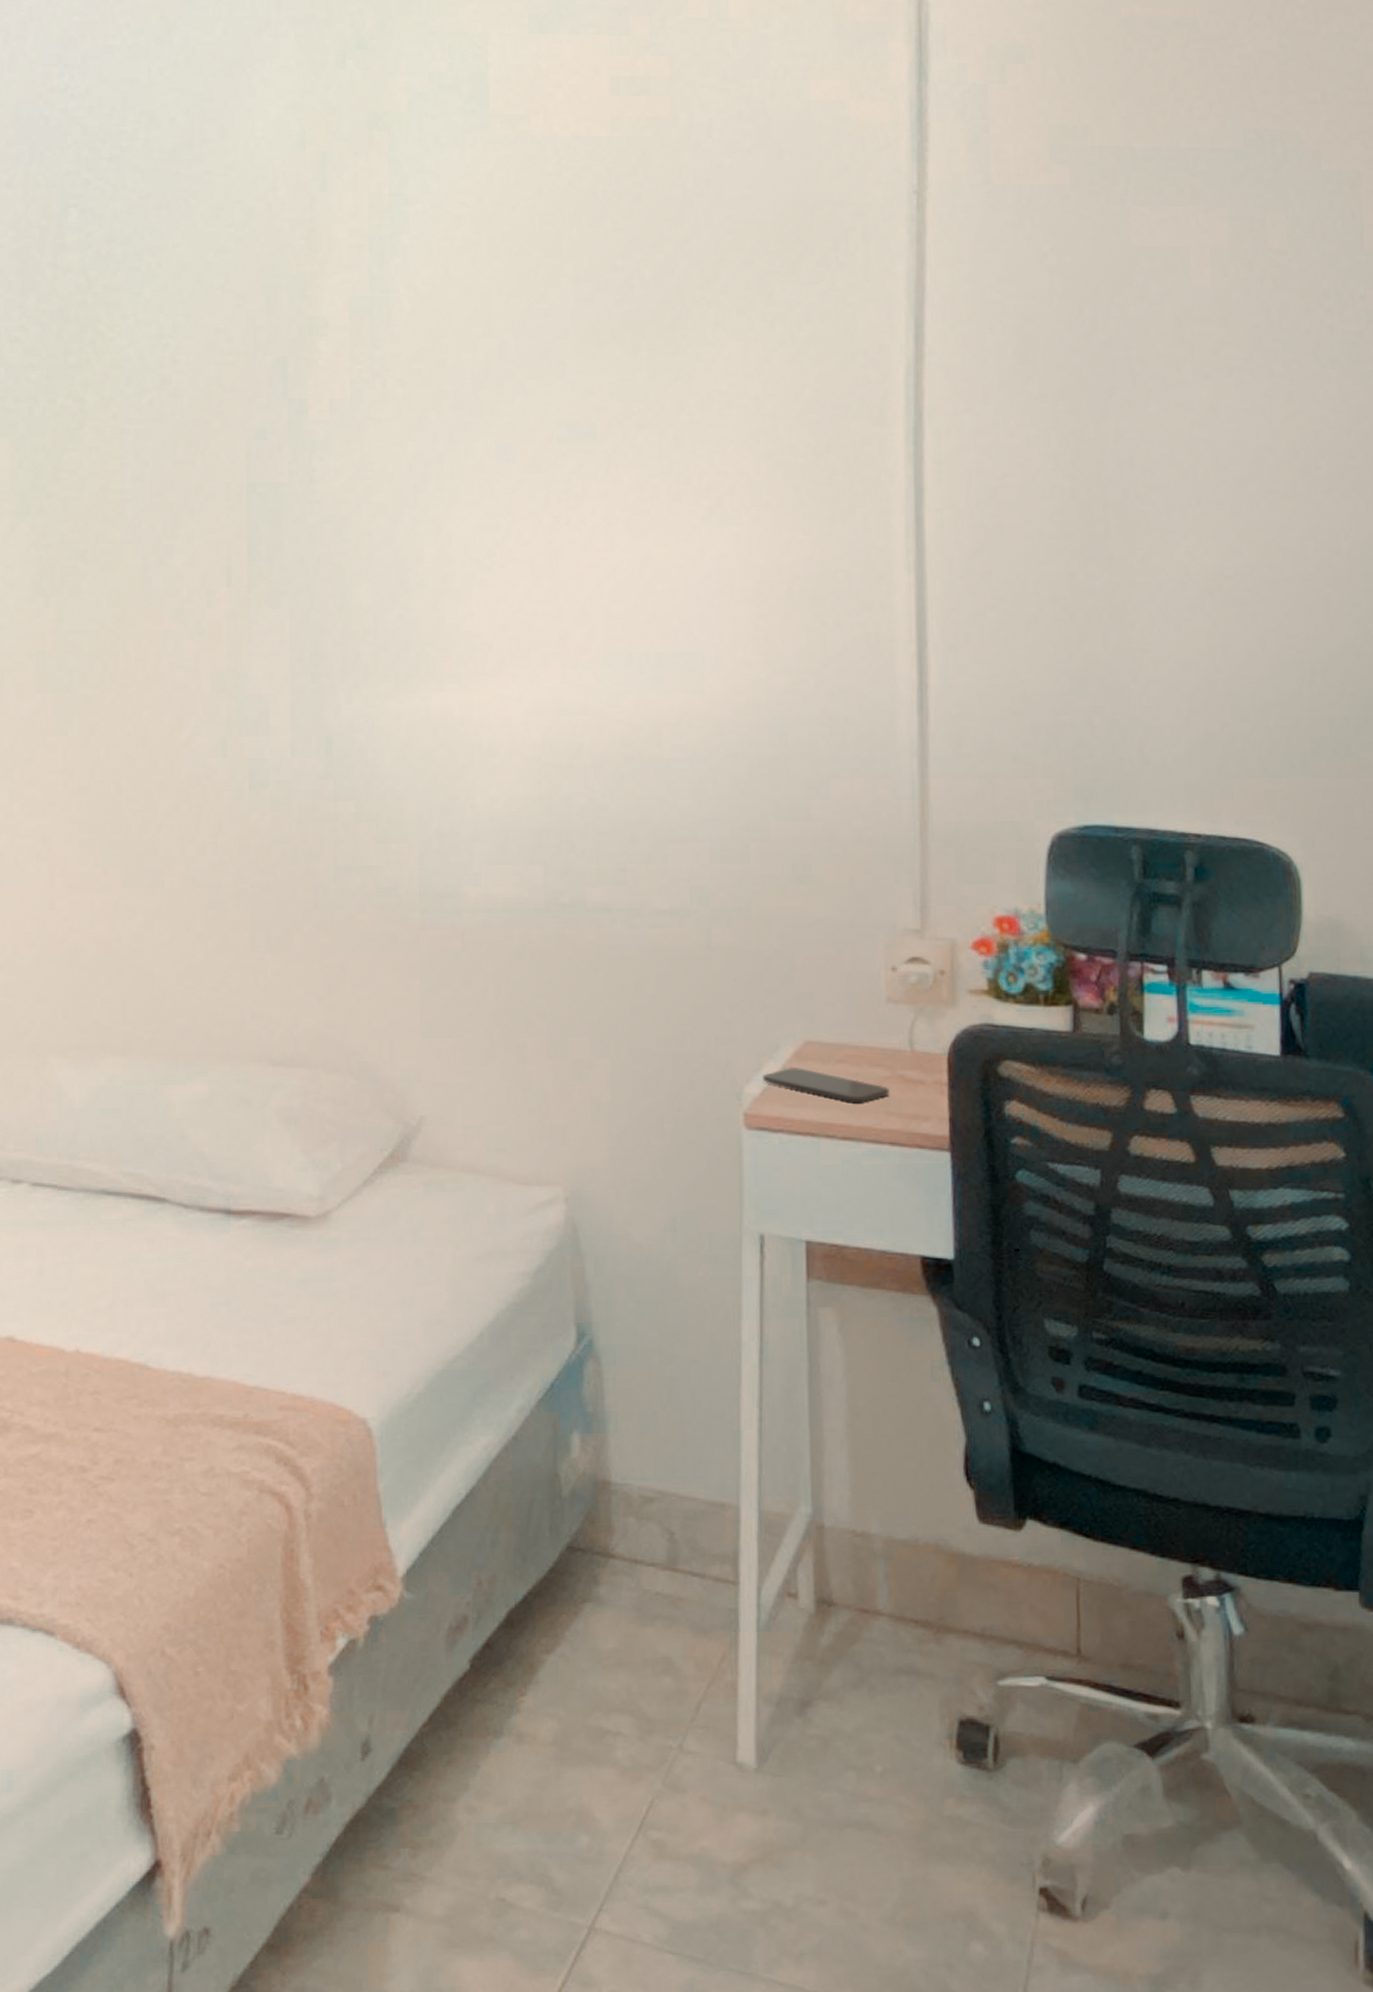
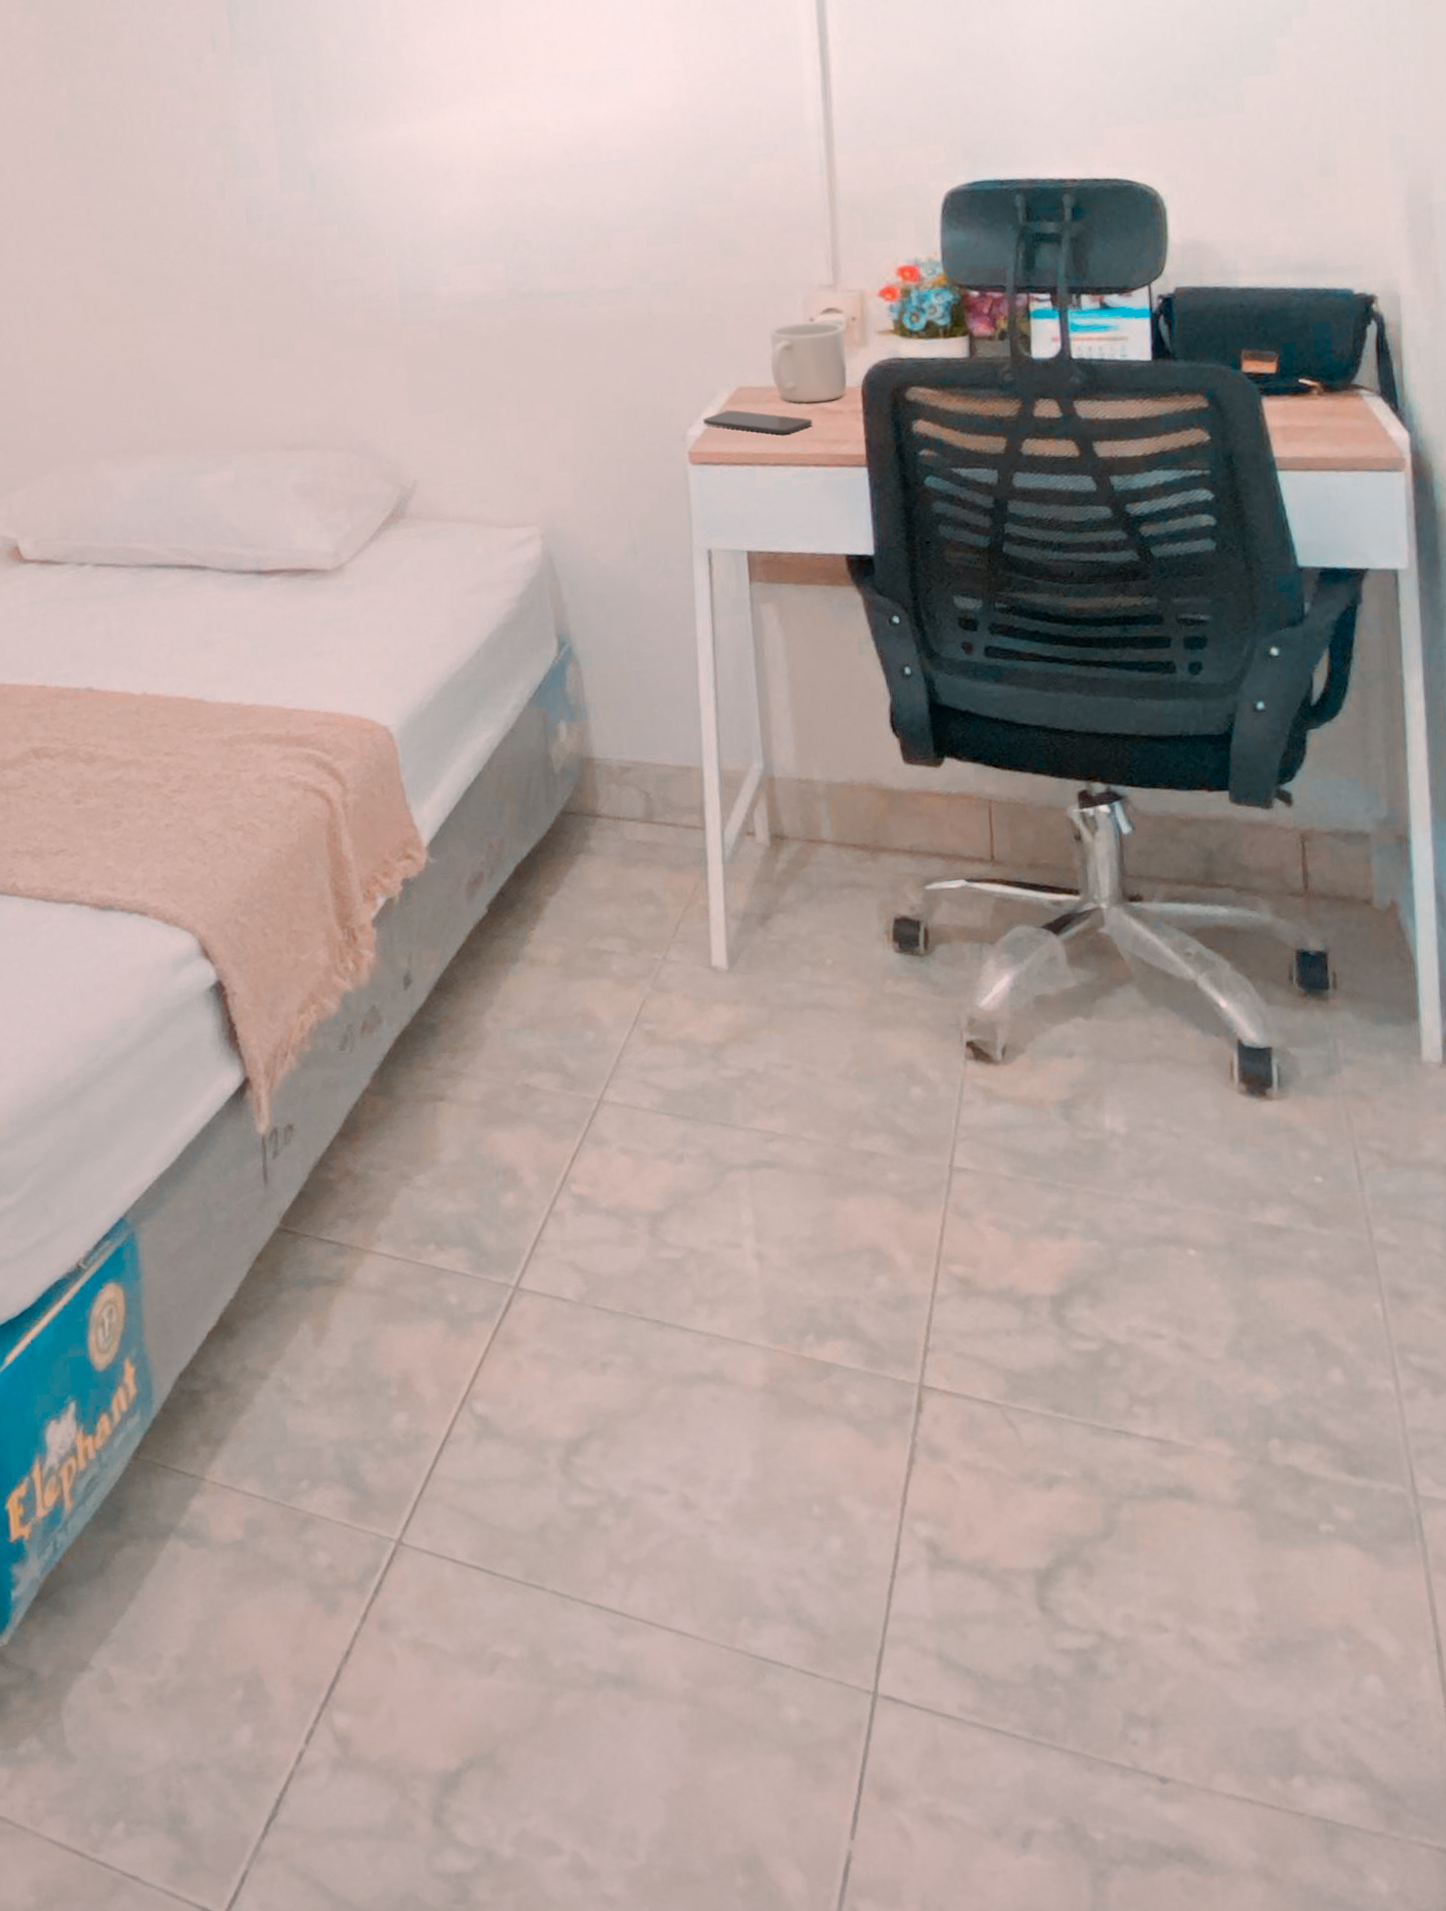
mug: none [843,970,933,1068] -> present [769,321,848,404]

